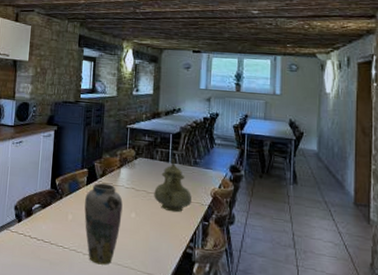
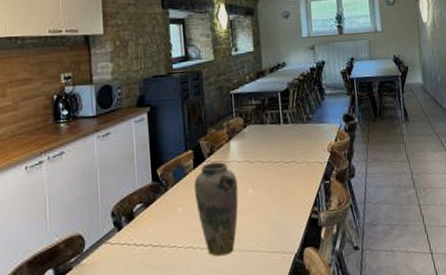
teapot: present [154,159,191,213] -> none [269,119,310,178]

